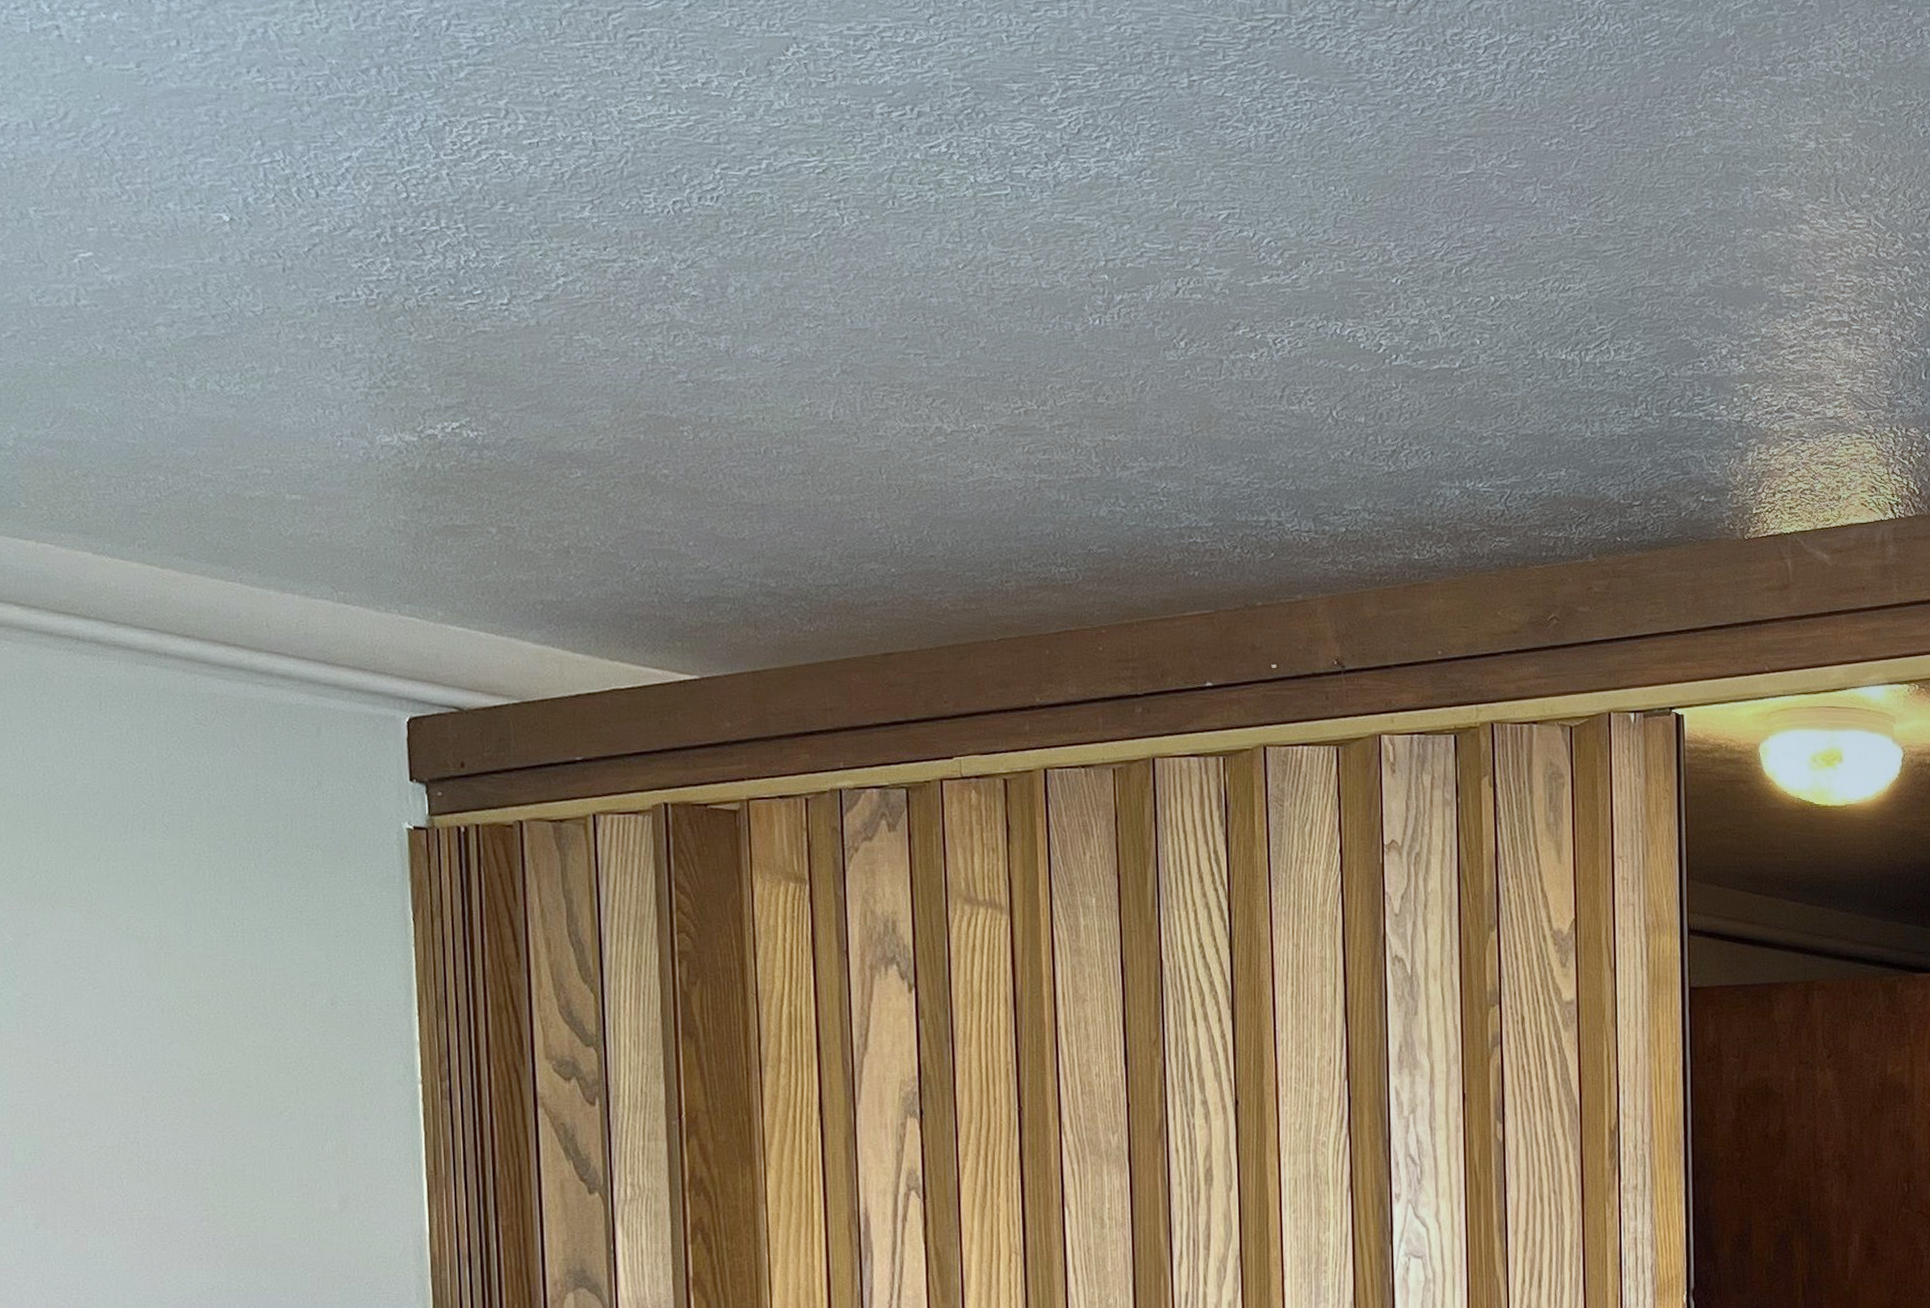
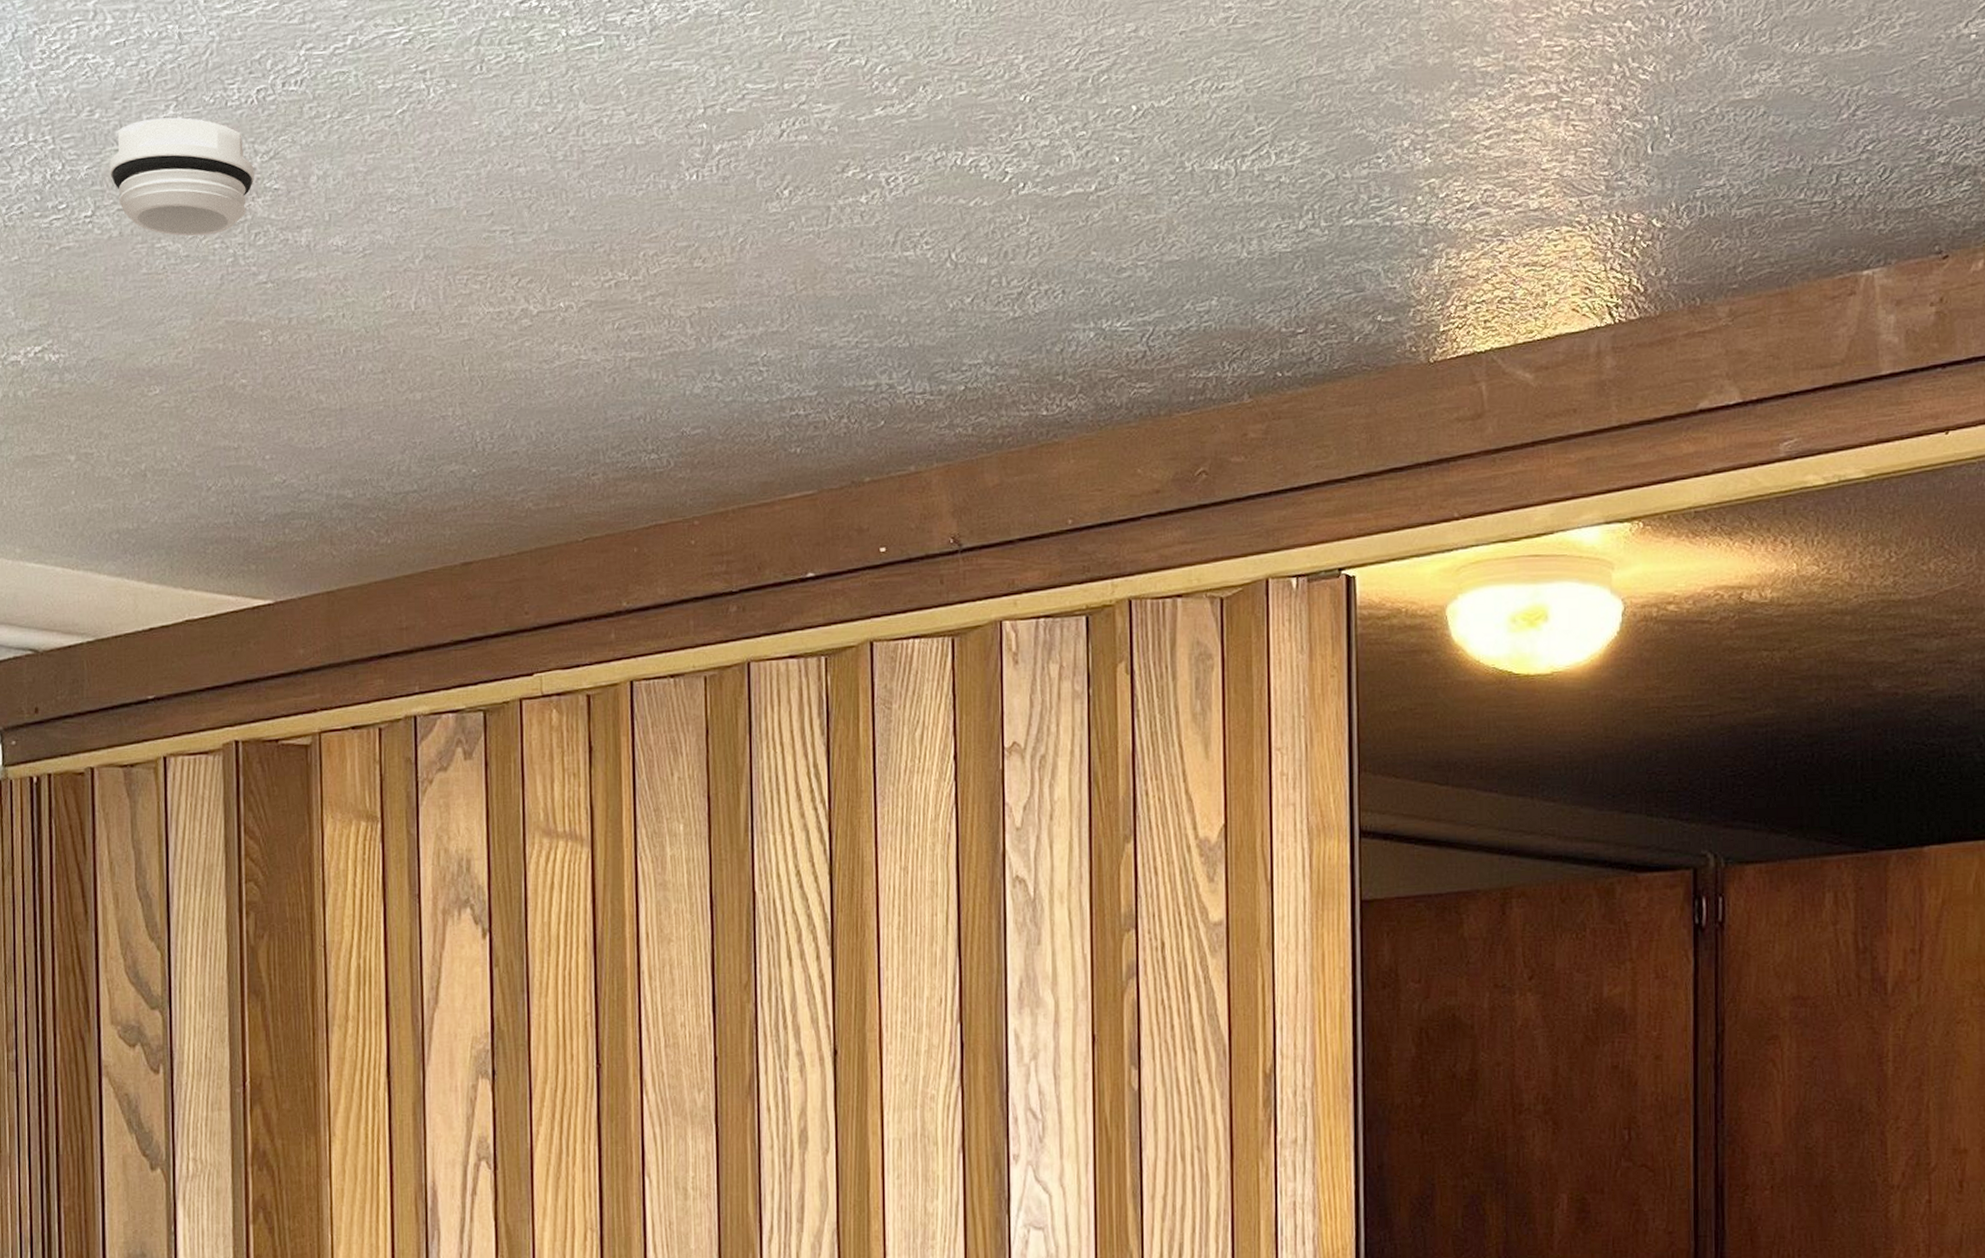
smoke detector: none [525,218,672,333] -> present [110,117,254,237]

